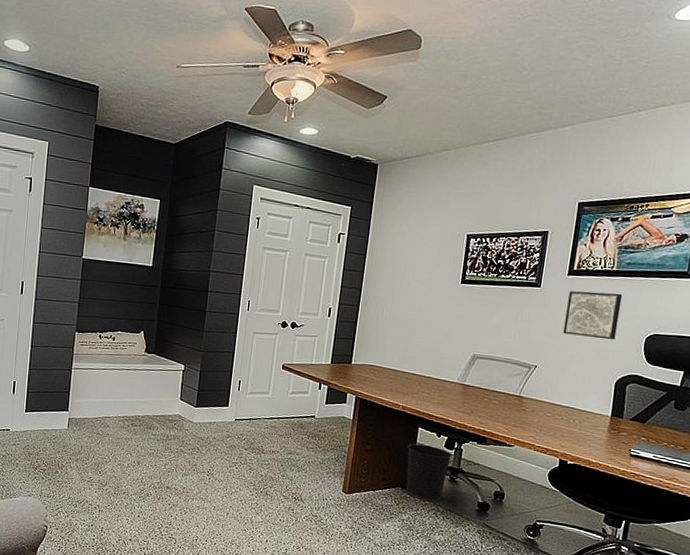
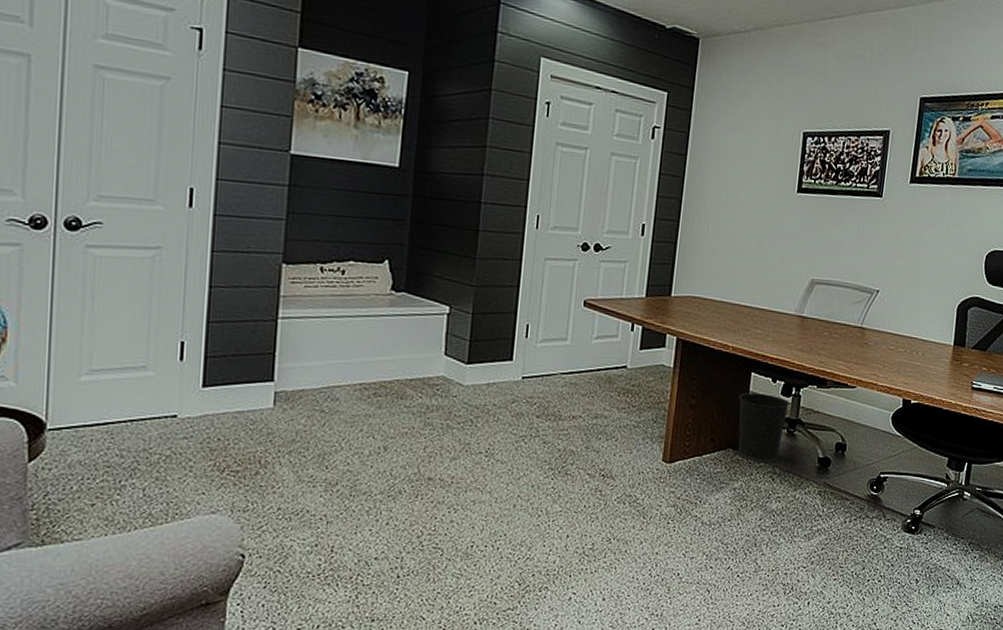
wall art: present [563,291,623,340] -> none [905,201,964,258]

